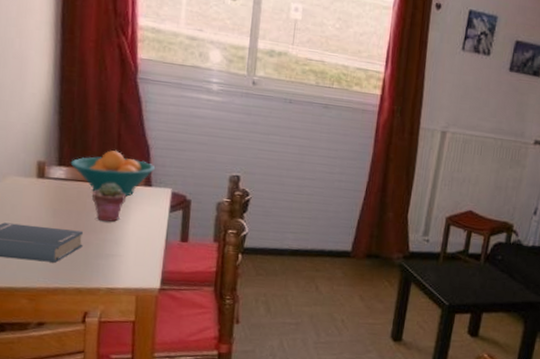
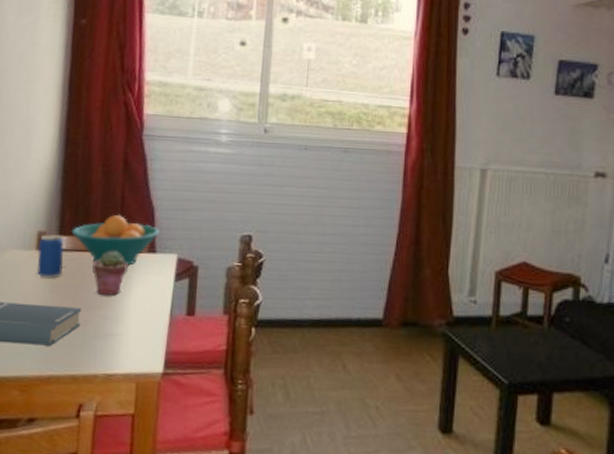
beverage can: none [38,164,64,204] -> present [37,234,64,279]

